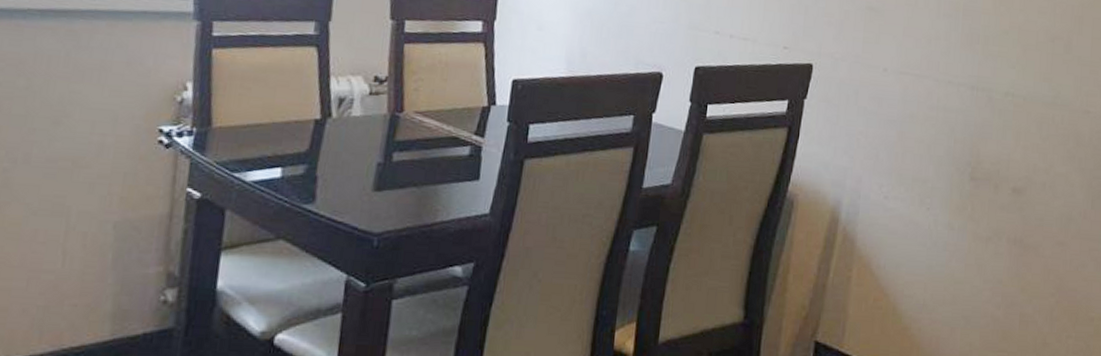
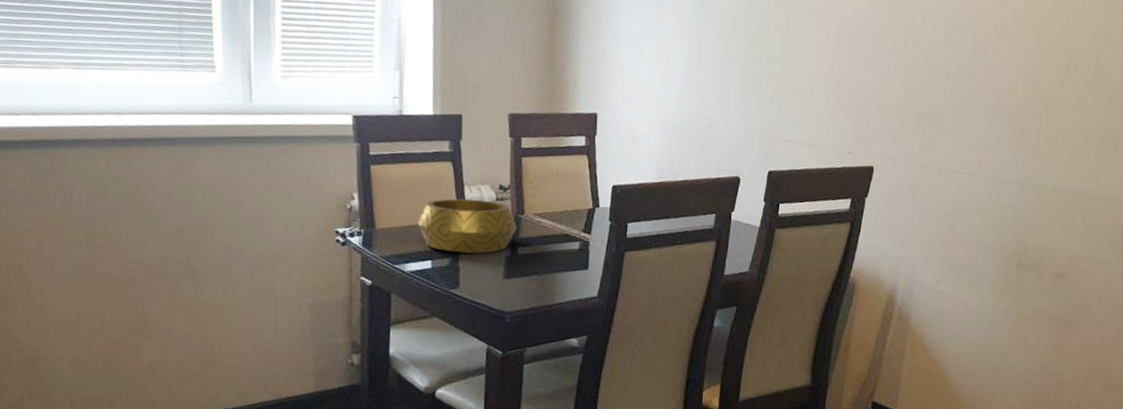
decorative bowl: none [267,91,393,159] -> present [418,198,517,253]

